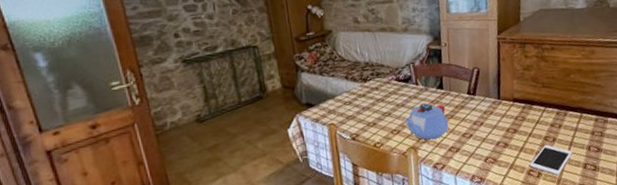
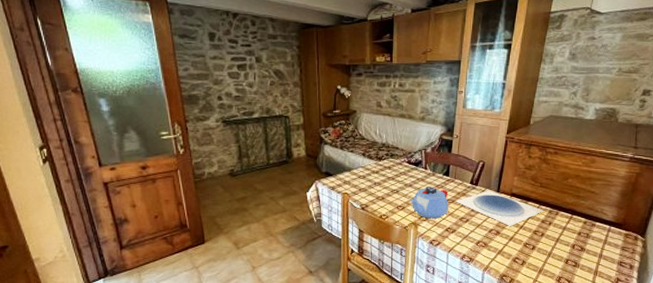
plate: none [454,98,551,136] -> present [455,190,544,226]
cell phone: present [530,144,573,176] -> none [516,237,557,266]

